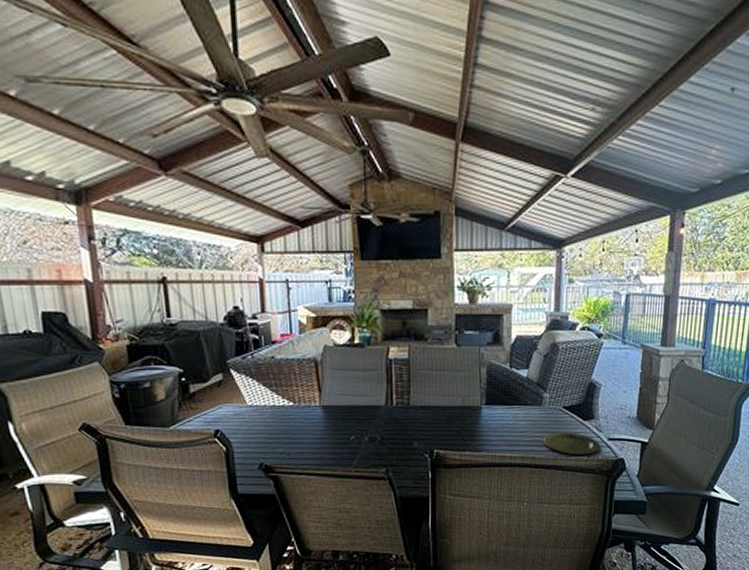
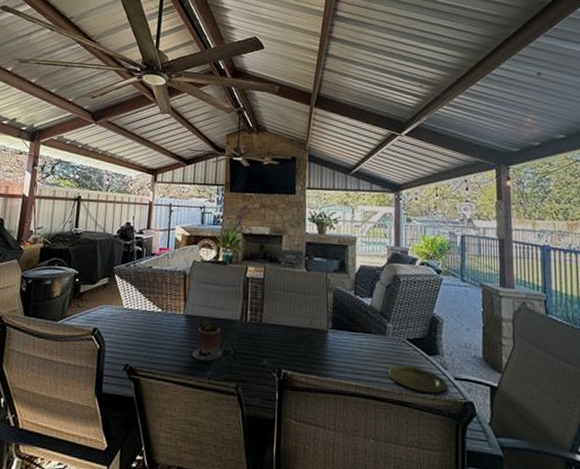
succulent planter: none [334,409,368,451] -> present [192,320,222,361]

